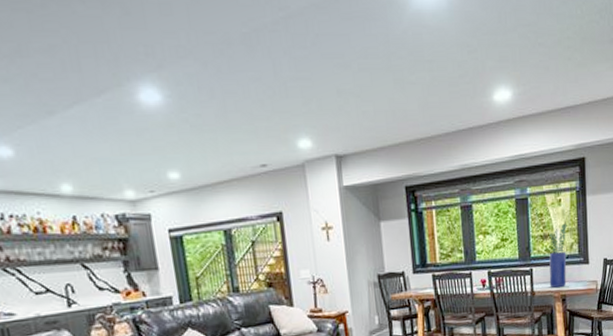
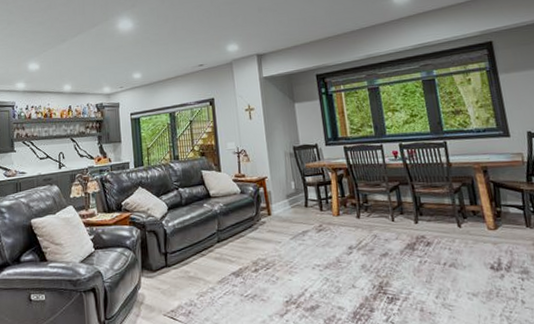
vase: present [549,221,567,288] -> none [461,98,486,160]

